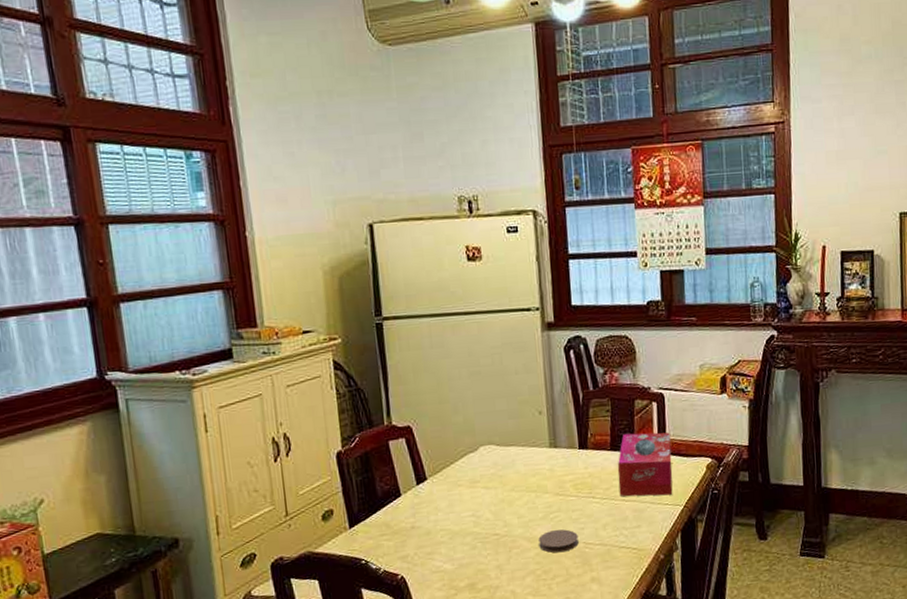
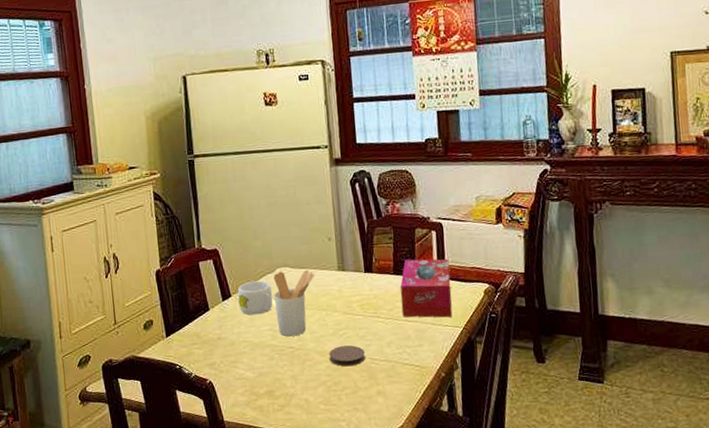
mug: none [434,460,475,500] -> present [237,280,273,315]
utensil holder: none [476,447,524,523] -> present [273,269,315,337]

